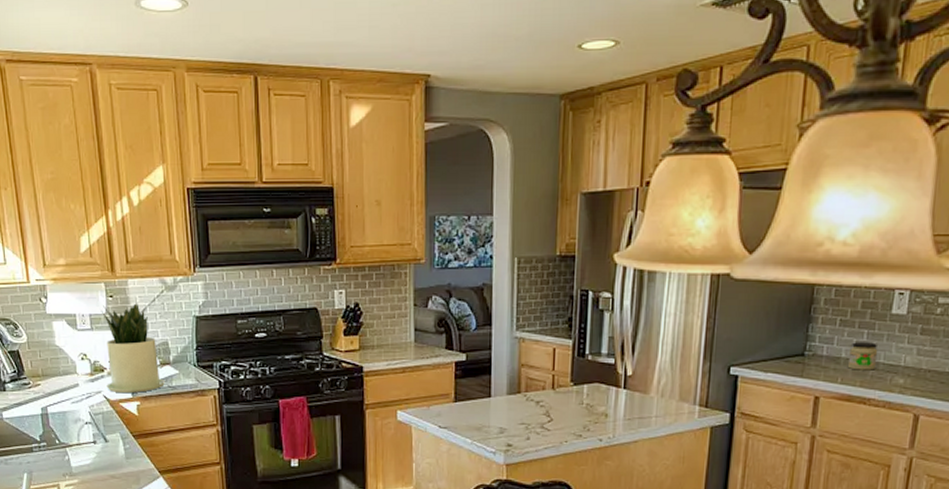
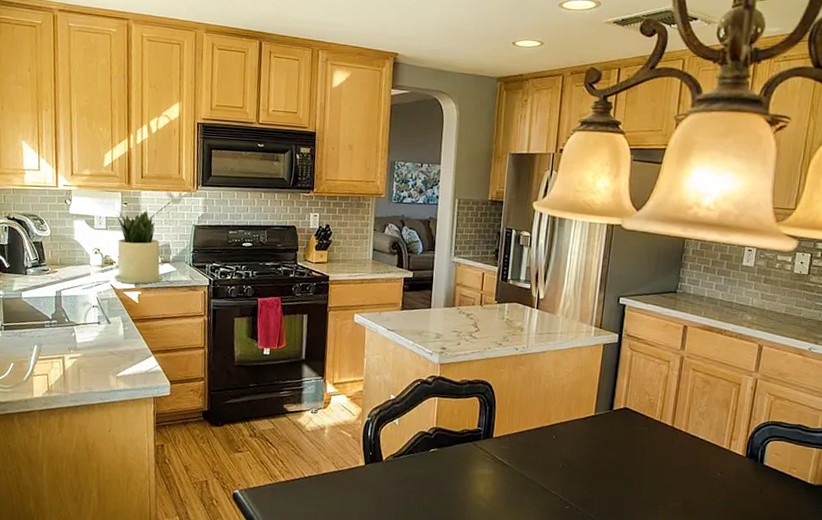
jar: present [847,342,878,371] -> none [709,285,732,308]

